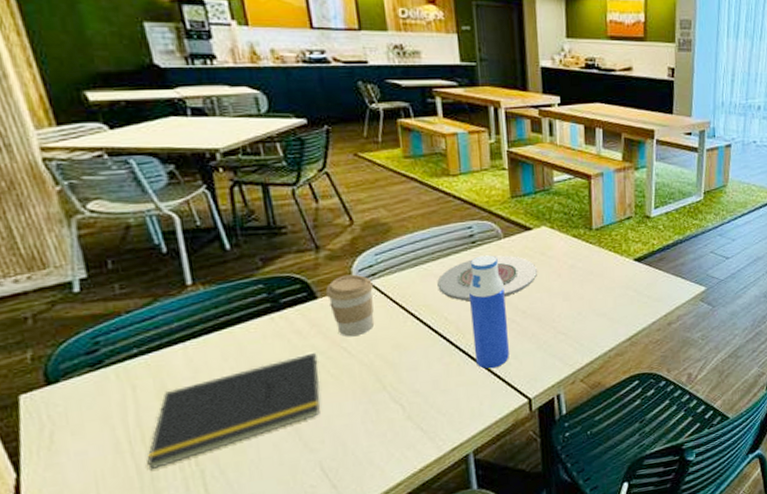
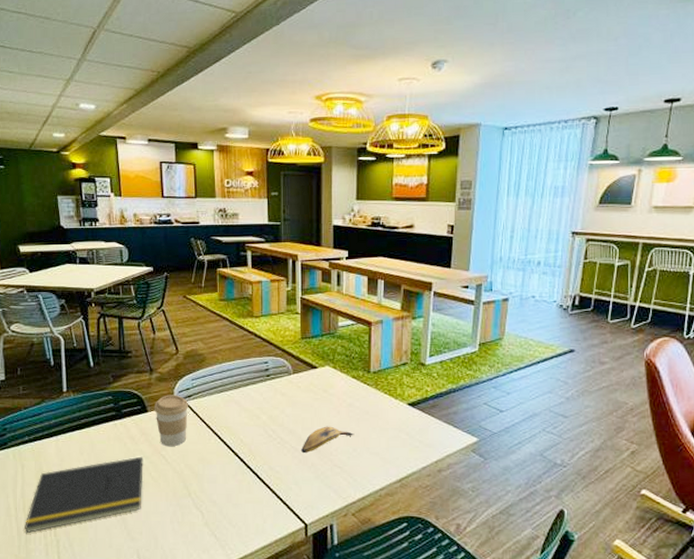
plate: present [437,255,538,301] -> none [237,389,320,427]
water bottle: present [469,255,509,369] -> none [262,388,291,491]
banana: none [519,291,579,324] -> present [301,426,355,454]

